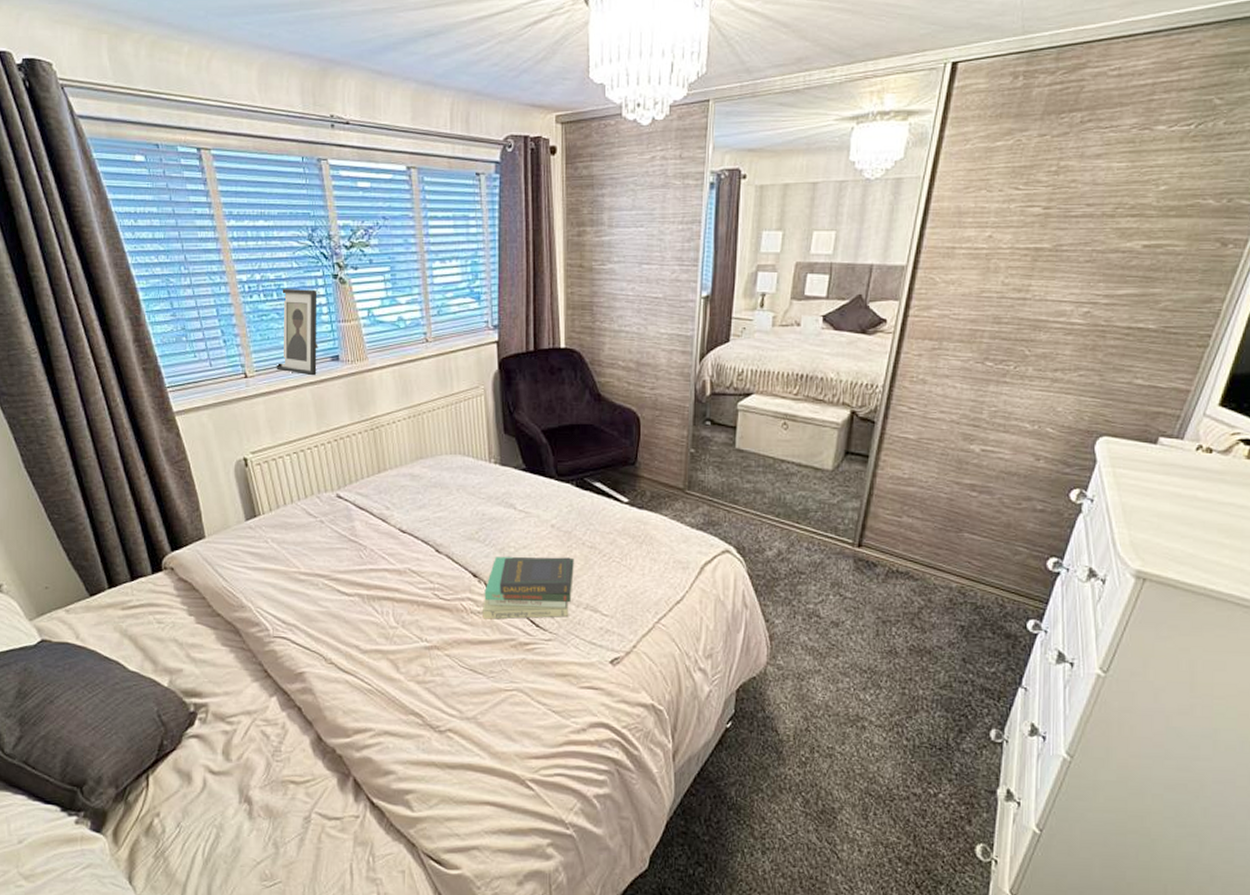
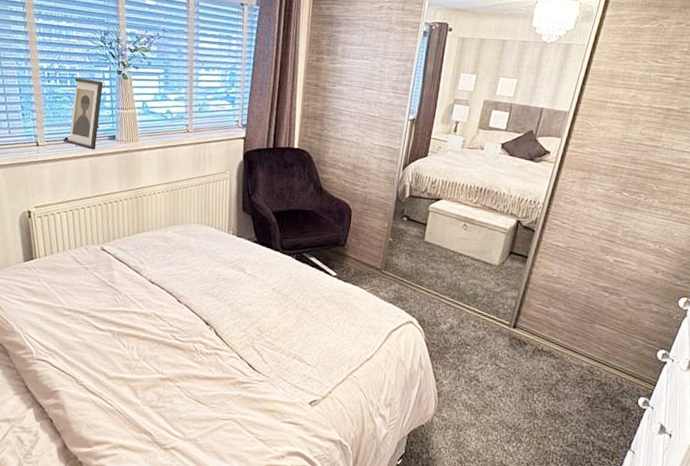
books: present [483,557,574,620] -> none [210,310,288,364]

